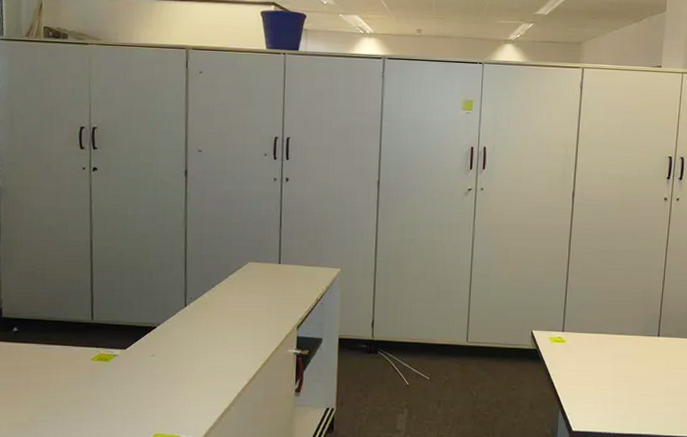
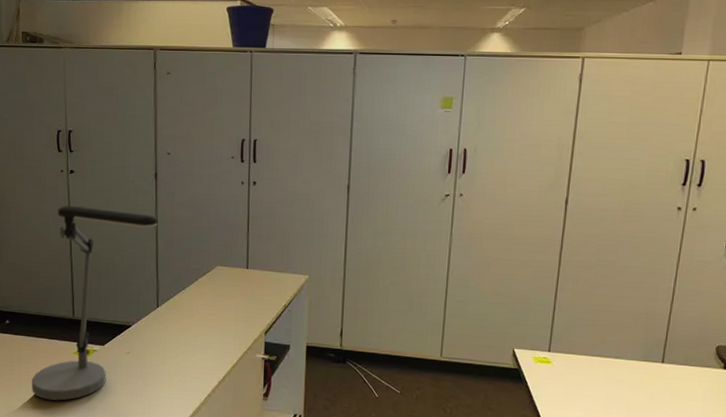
desk lamp: none [40,203,187,412] -> present [31,205,158,401]

